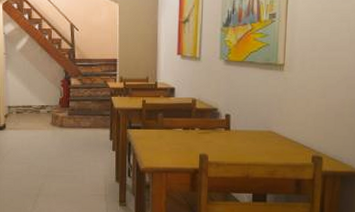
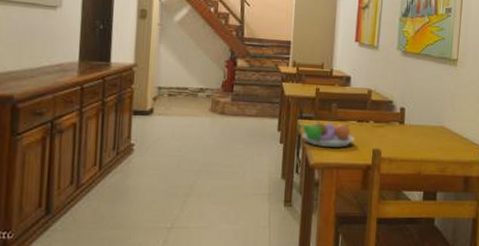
fruit bowl: none [127,127,181,153] -> present [297,118,355,147]

